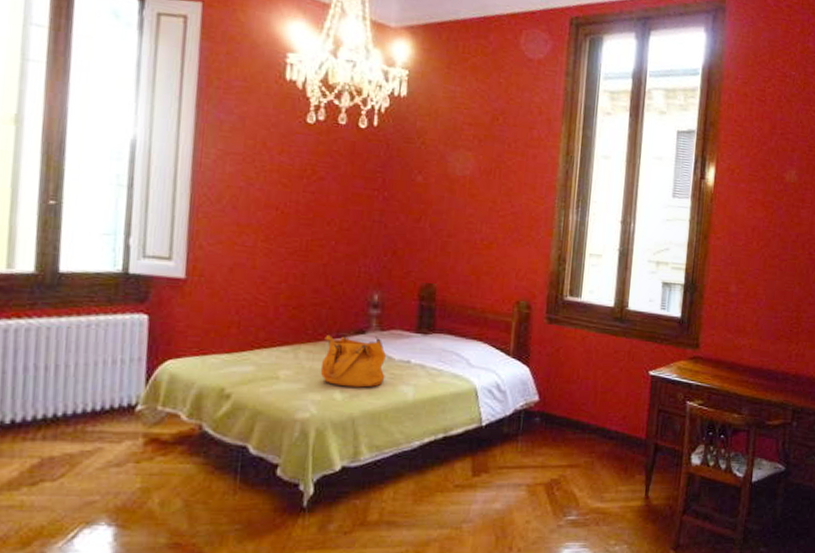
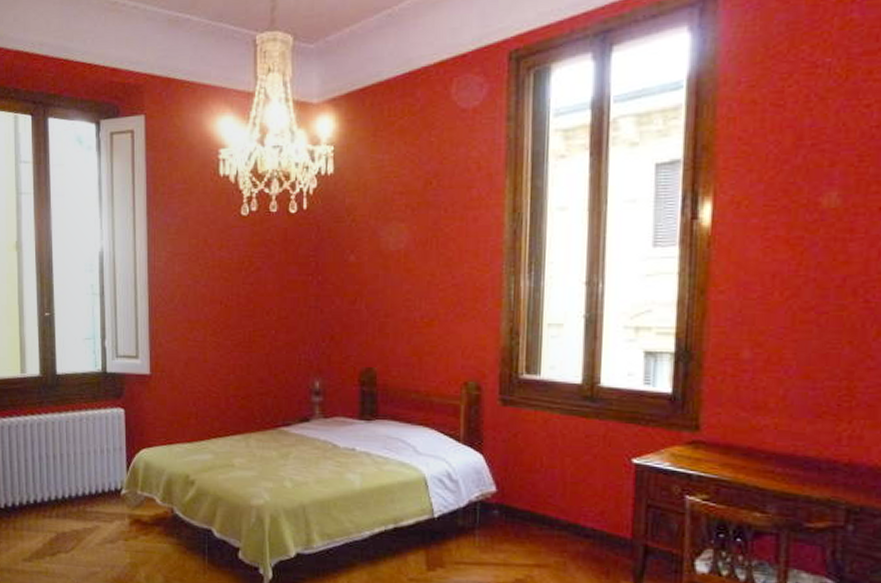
handbag: present [320,335,387,388] -> none [270,423,332,476]

